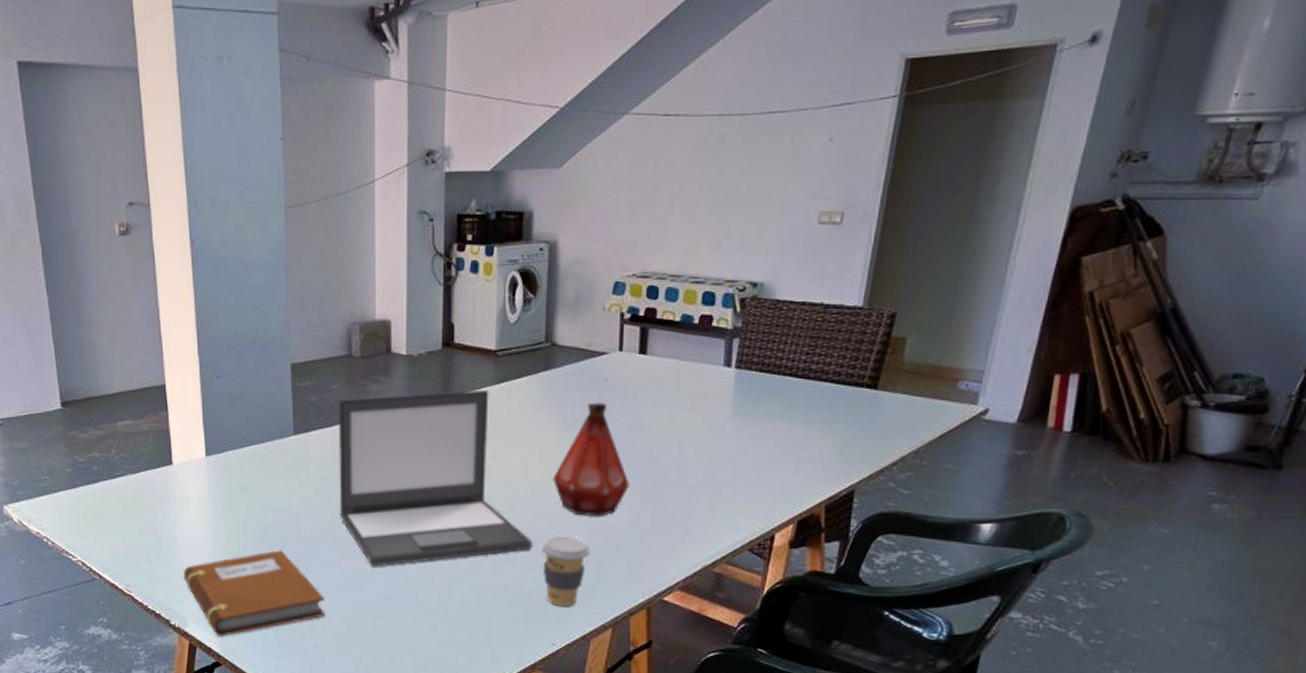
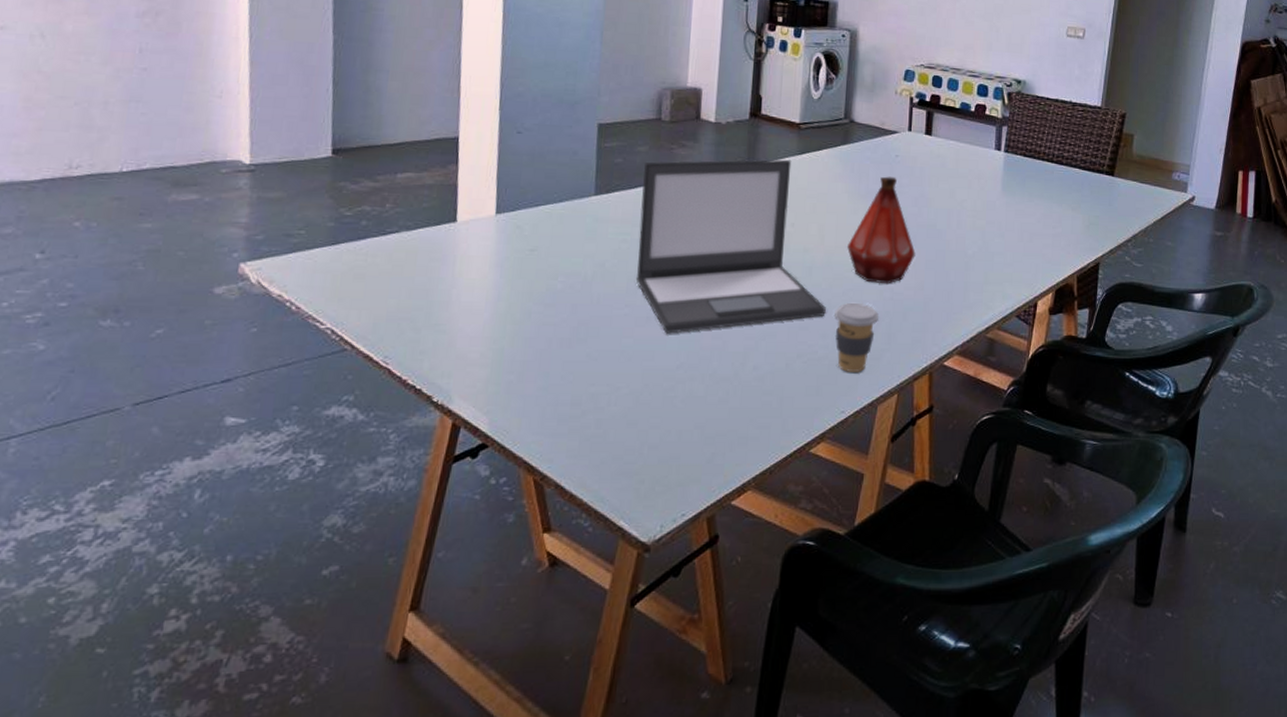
notebook: present [184,550,325,637] -> none [455,316,614,414]

